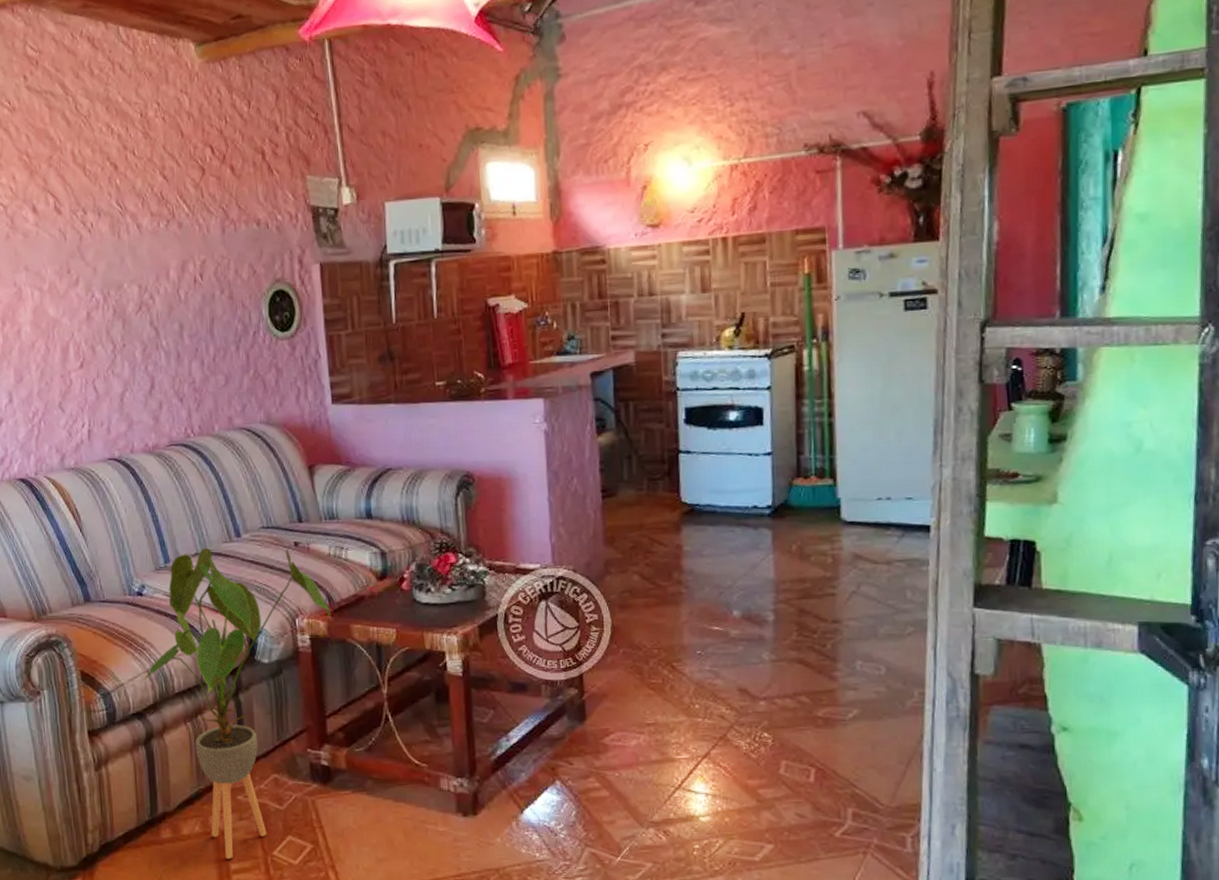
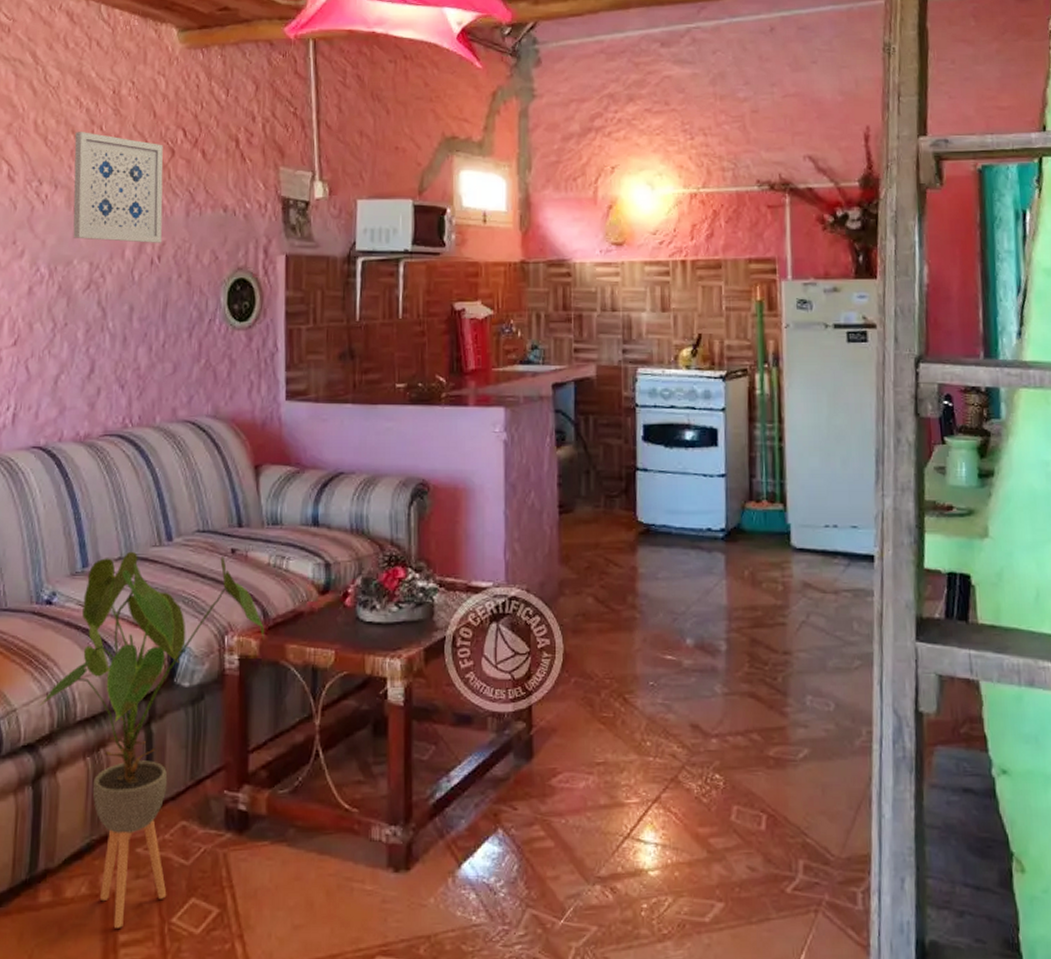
wall art: none [110,158,203,264] -> present [73,132,163,243]

